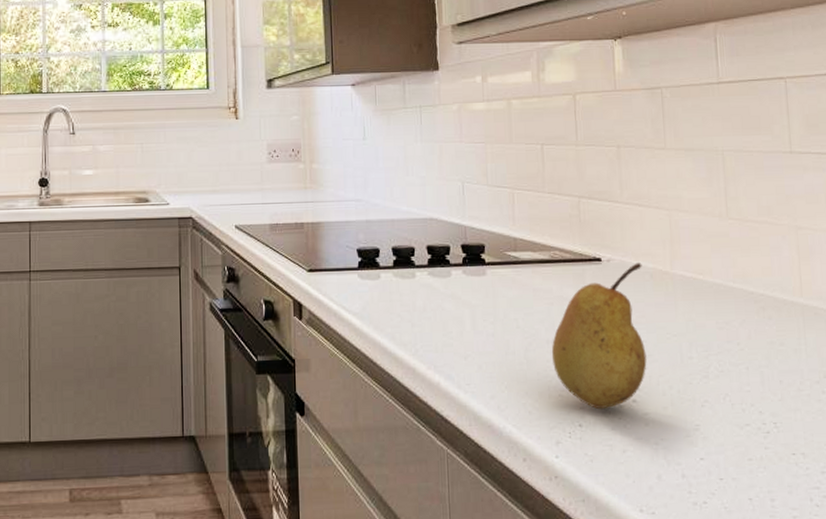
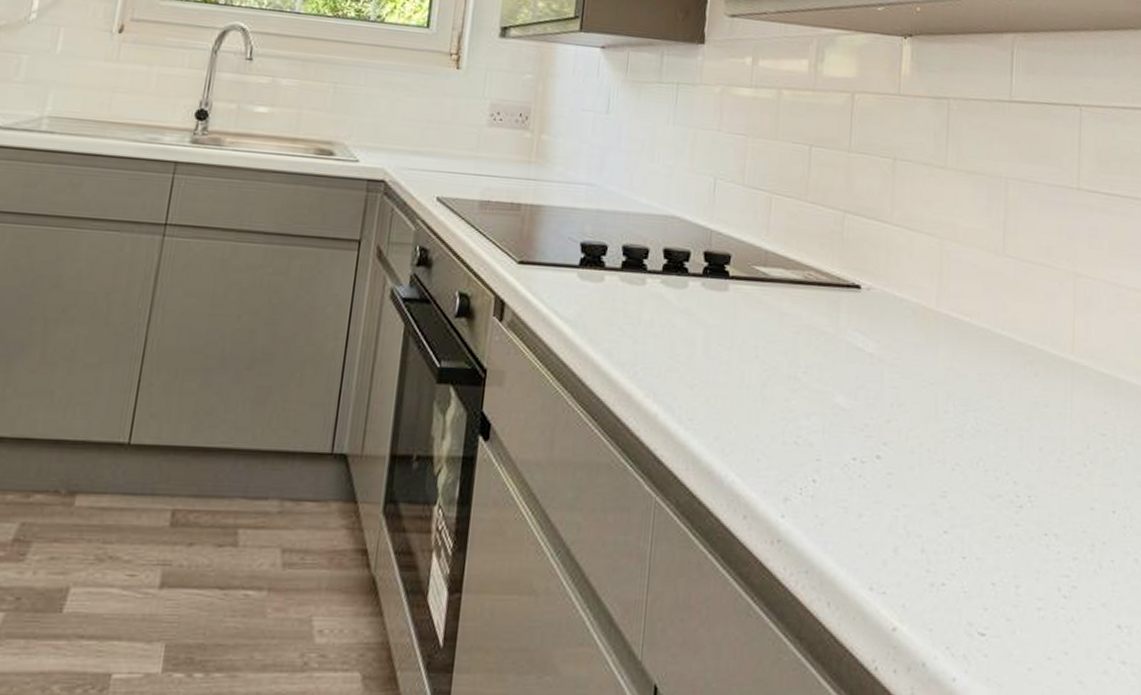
fruit: present [551,263,647,410] -> none [791,295,905,464]

